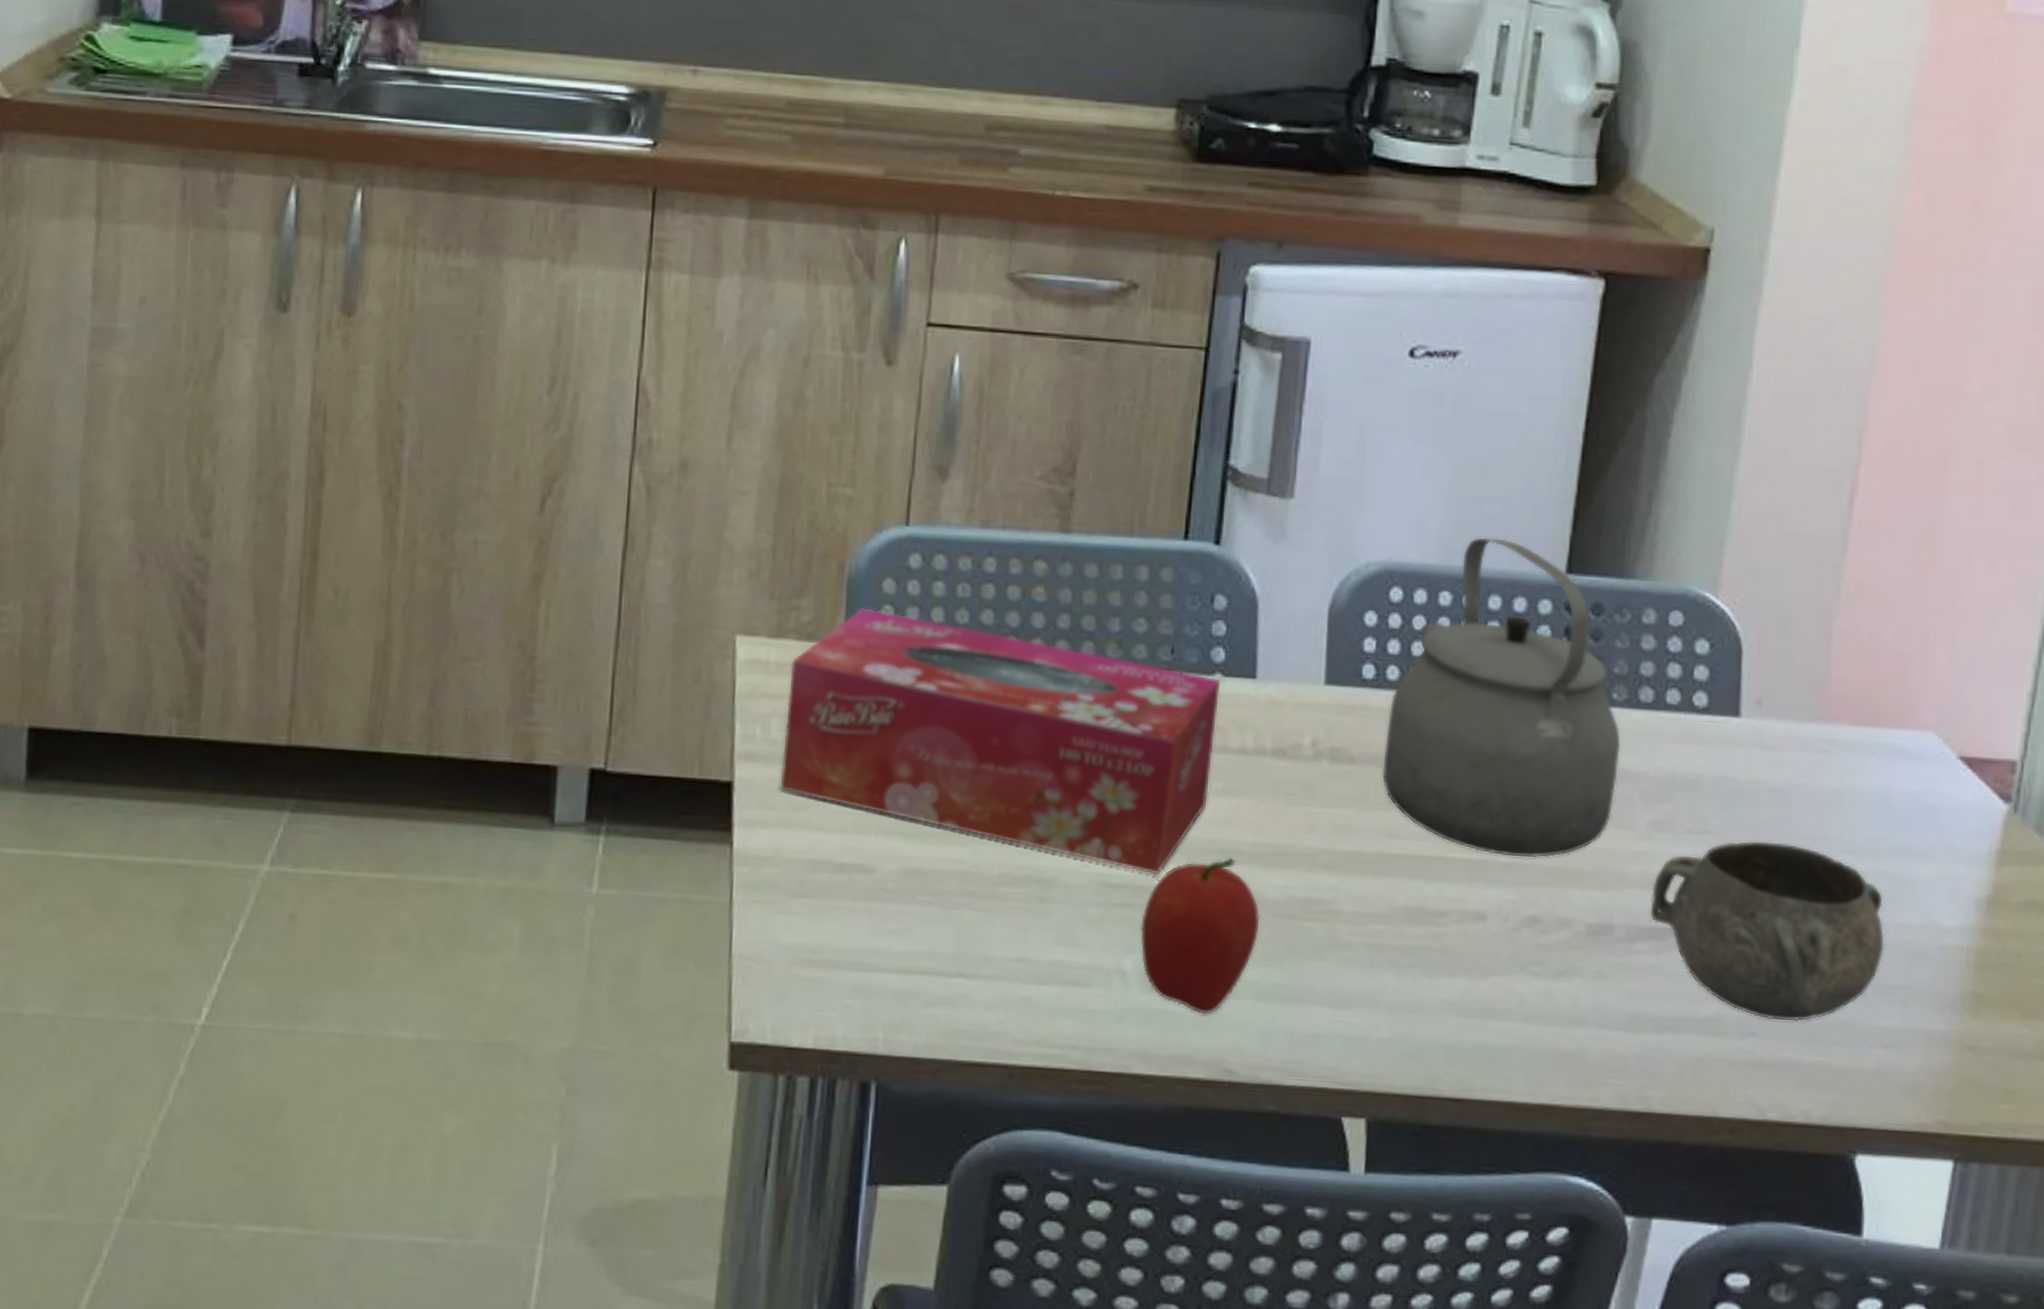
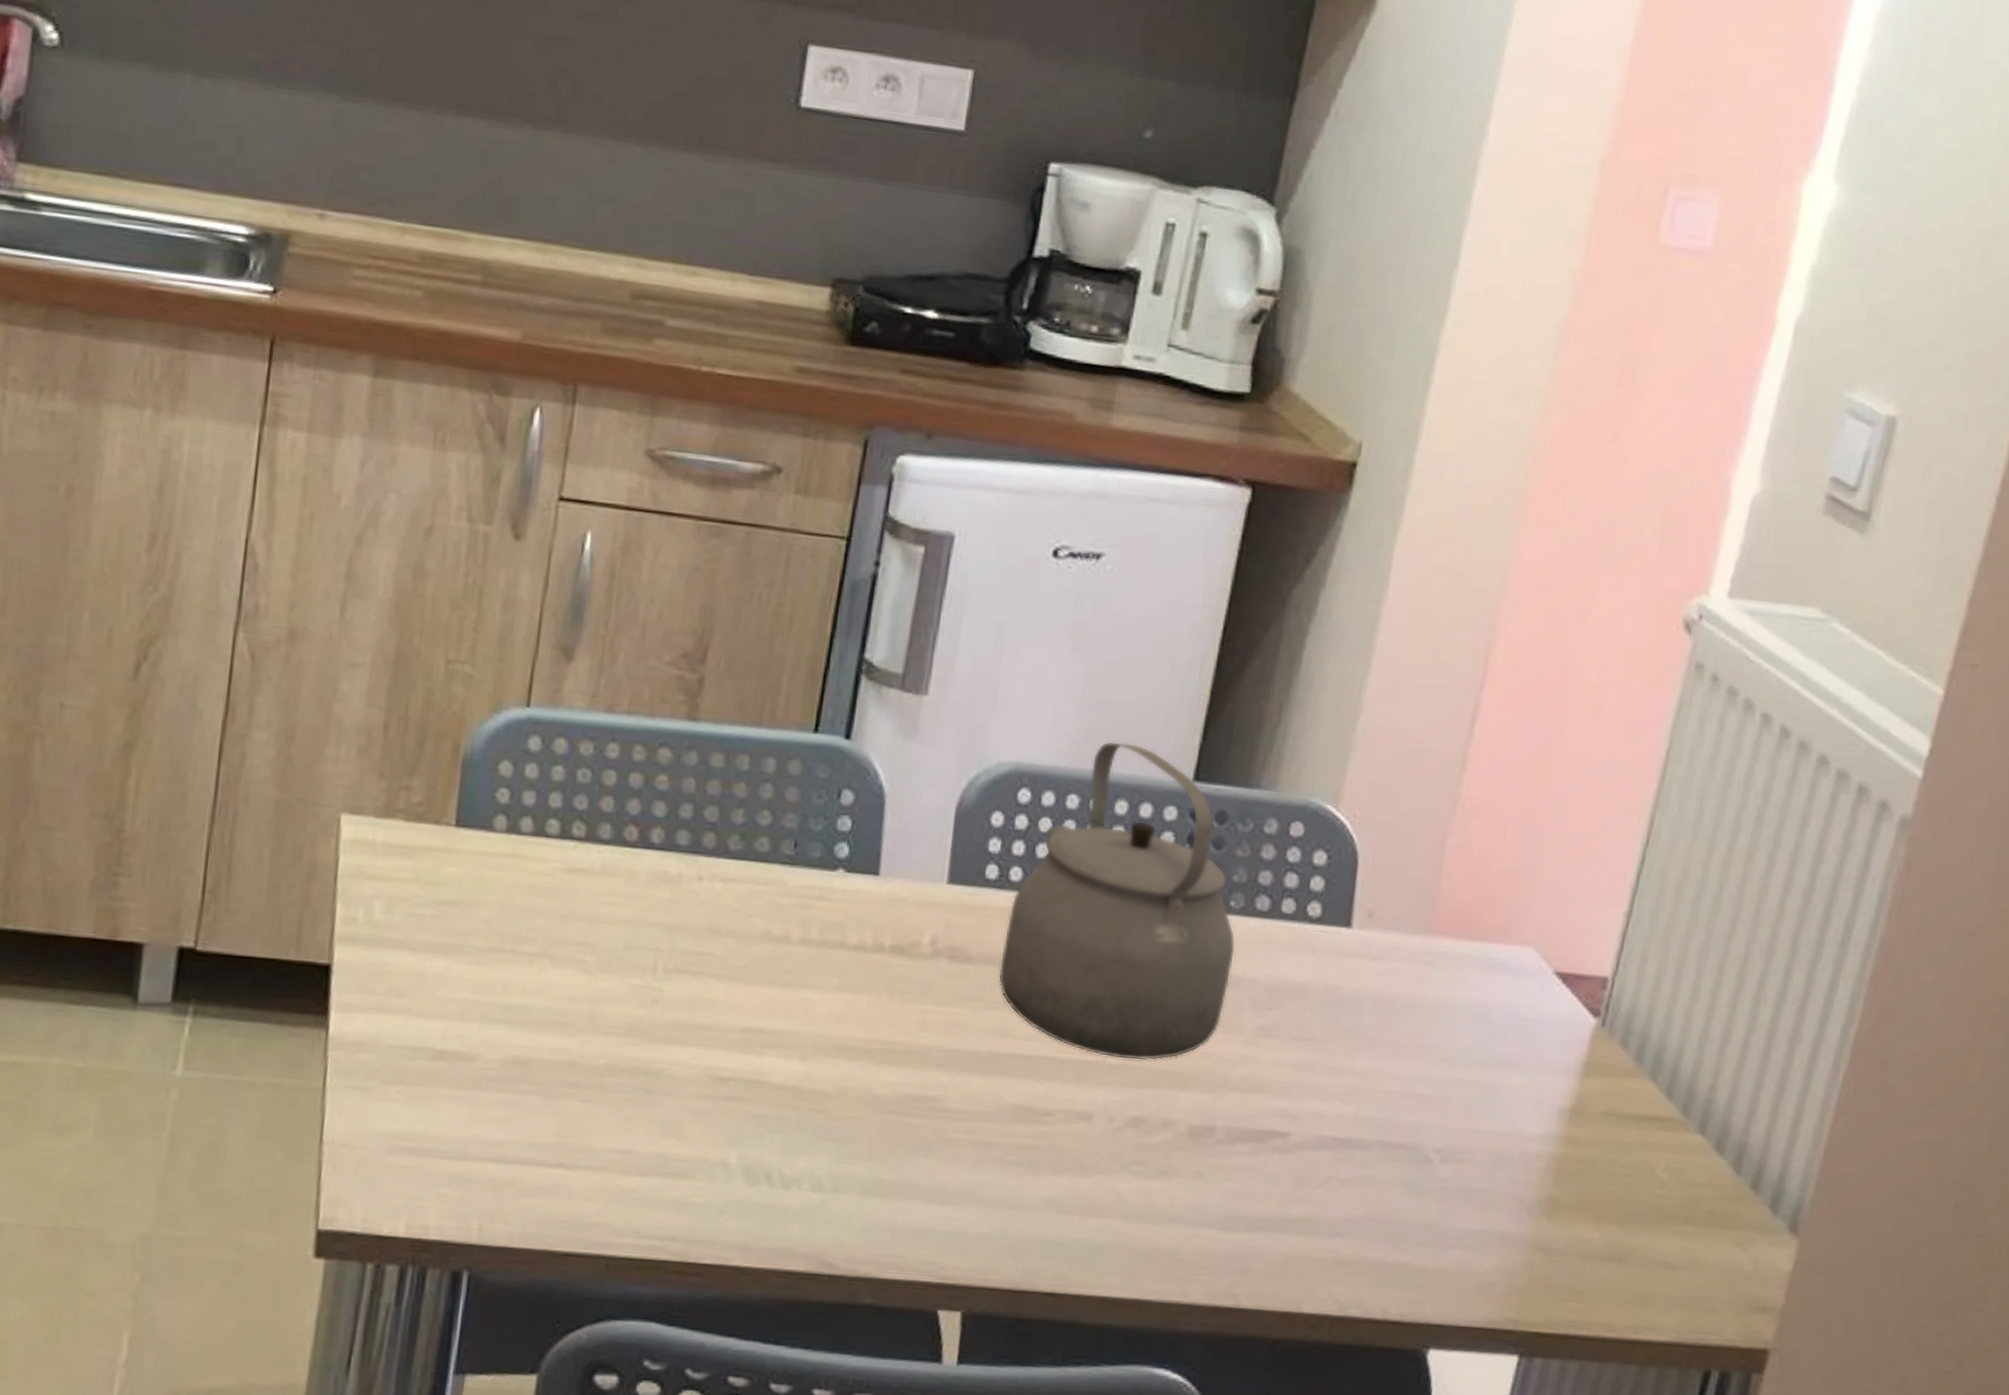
tissue box: present [779,607,1222,875] -> none [380,789,844,1069]
fruit: present [1139,857,1261,1016] -> none [746,1053,869,1209]
decorative bowl: present [1649,840,1885,1022] -> none [1250,1047,1474,1223]

